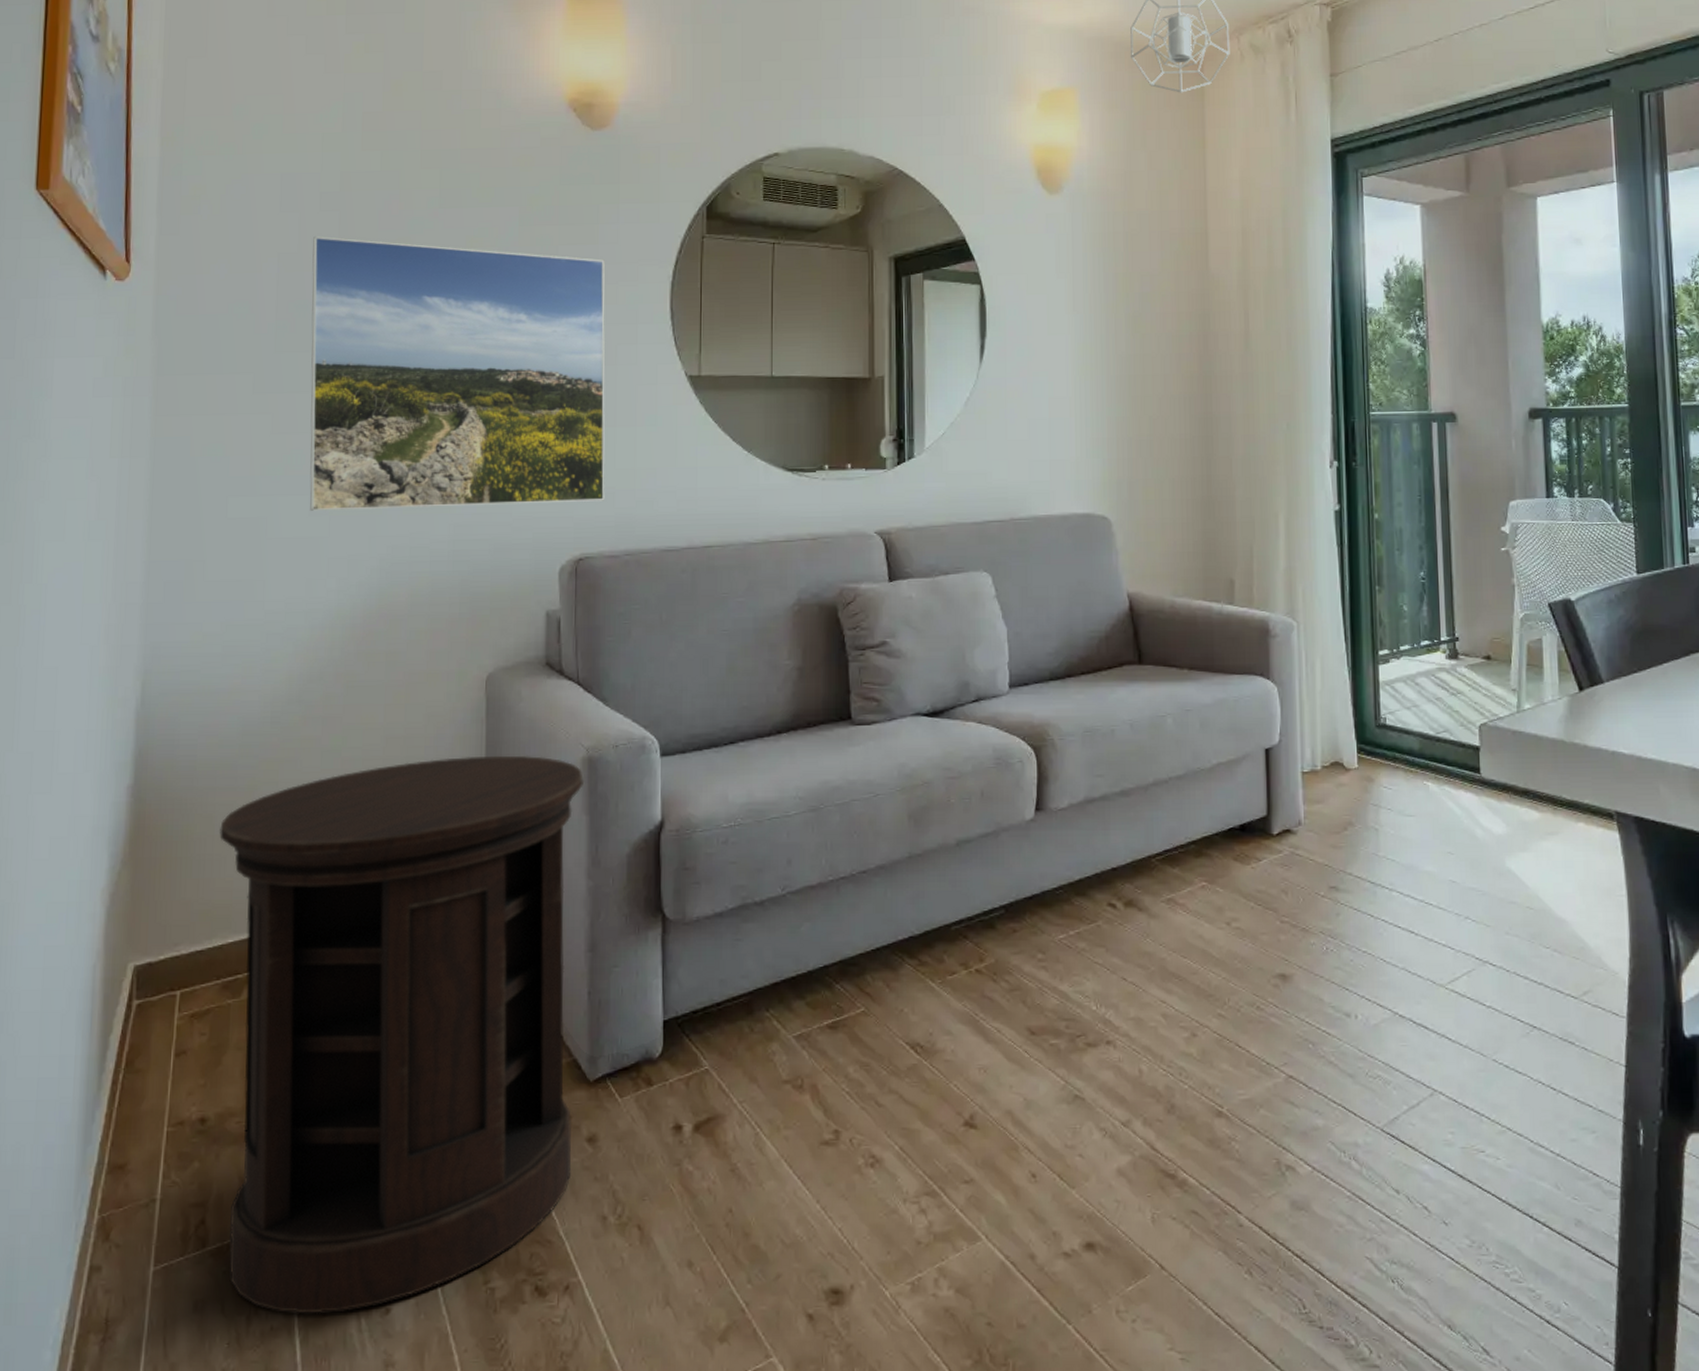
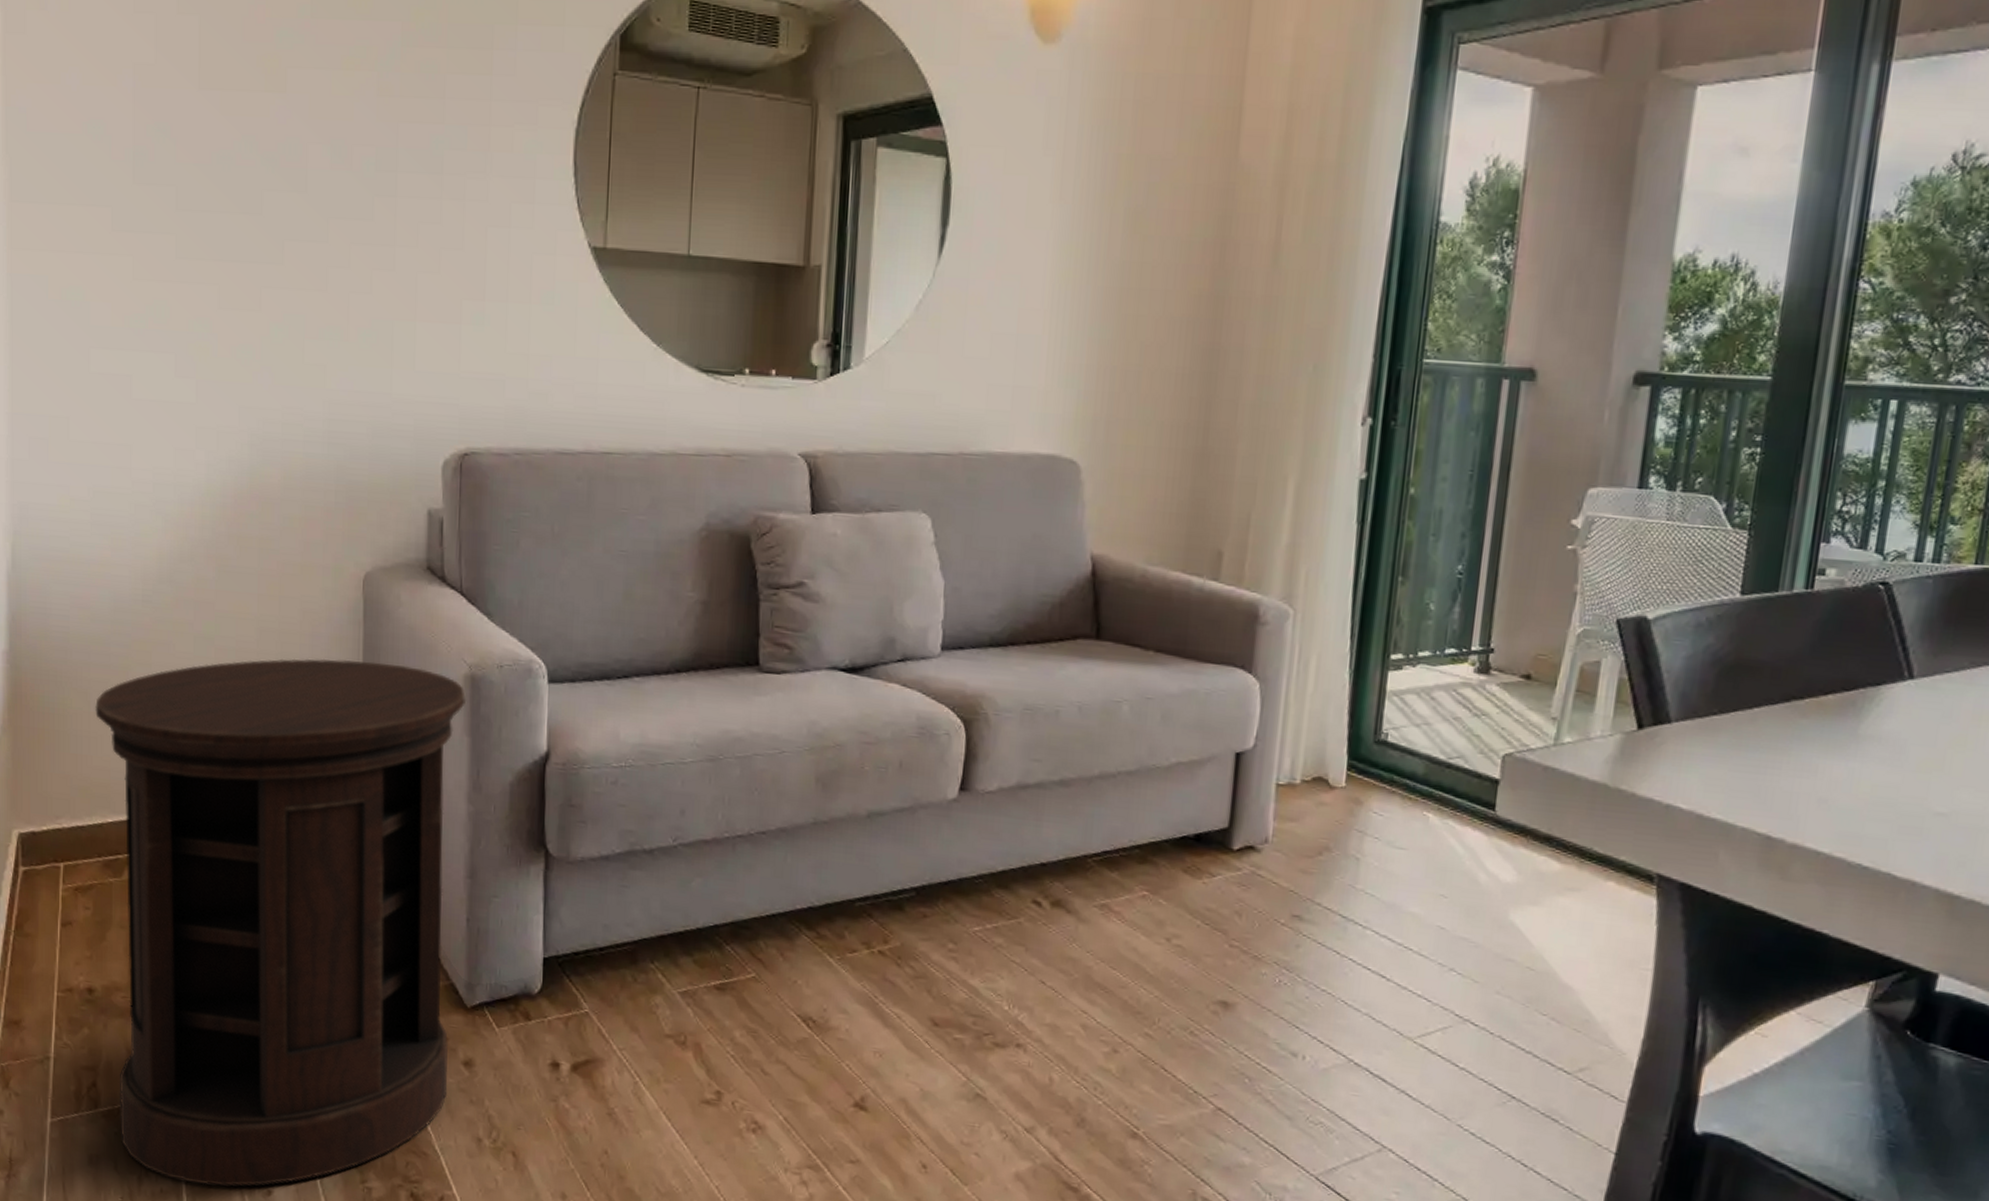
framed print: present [309,235,606,511] -> none [171,44,499,389]

